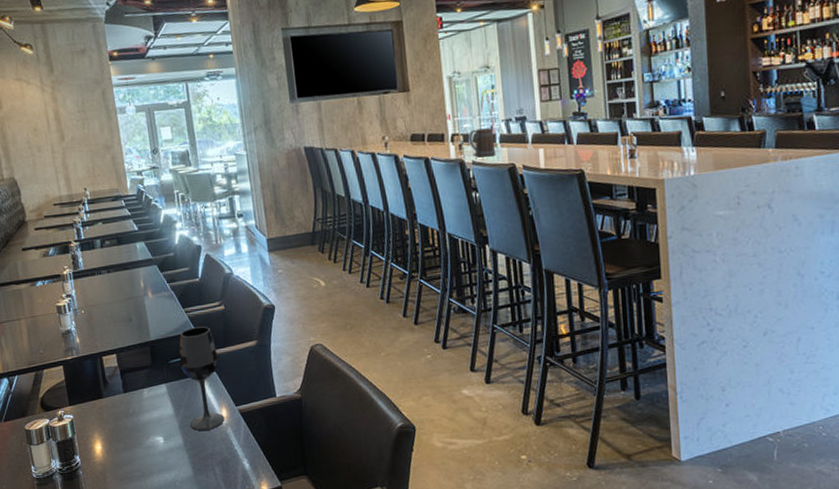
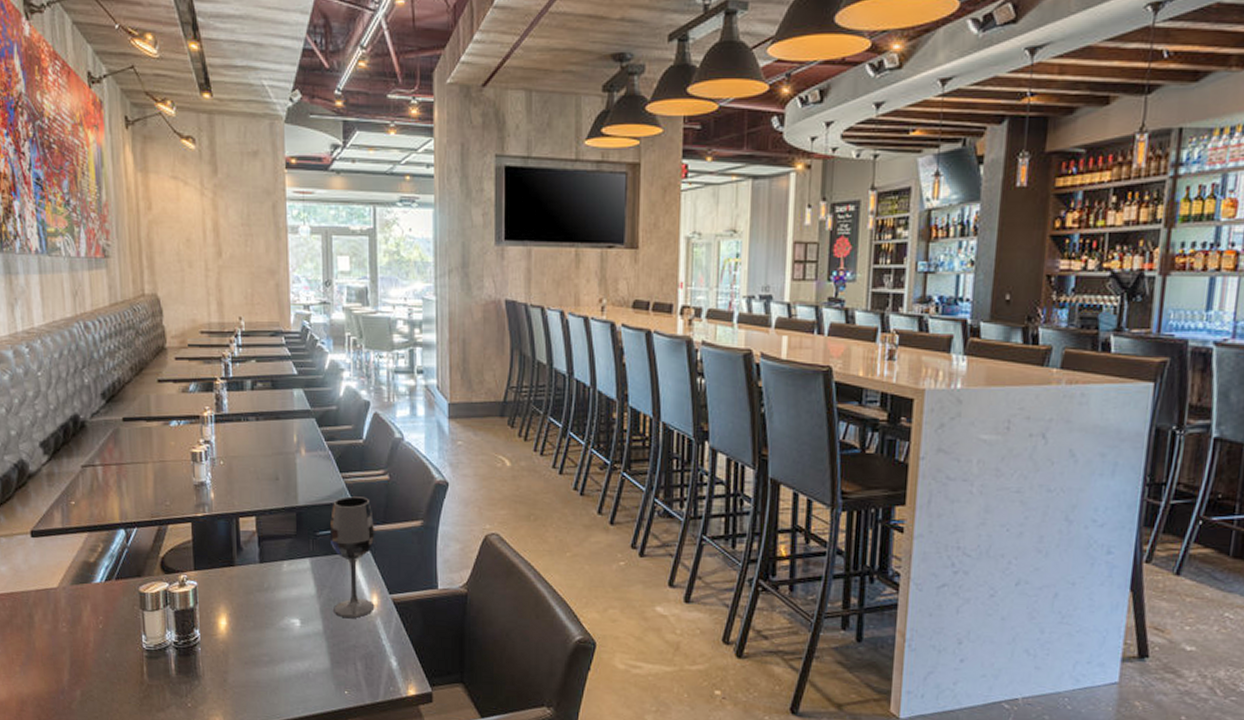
beer mug: present [468,128,496,159] -> none [701,304,732,339]

